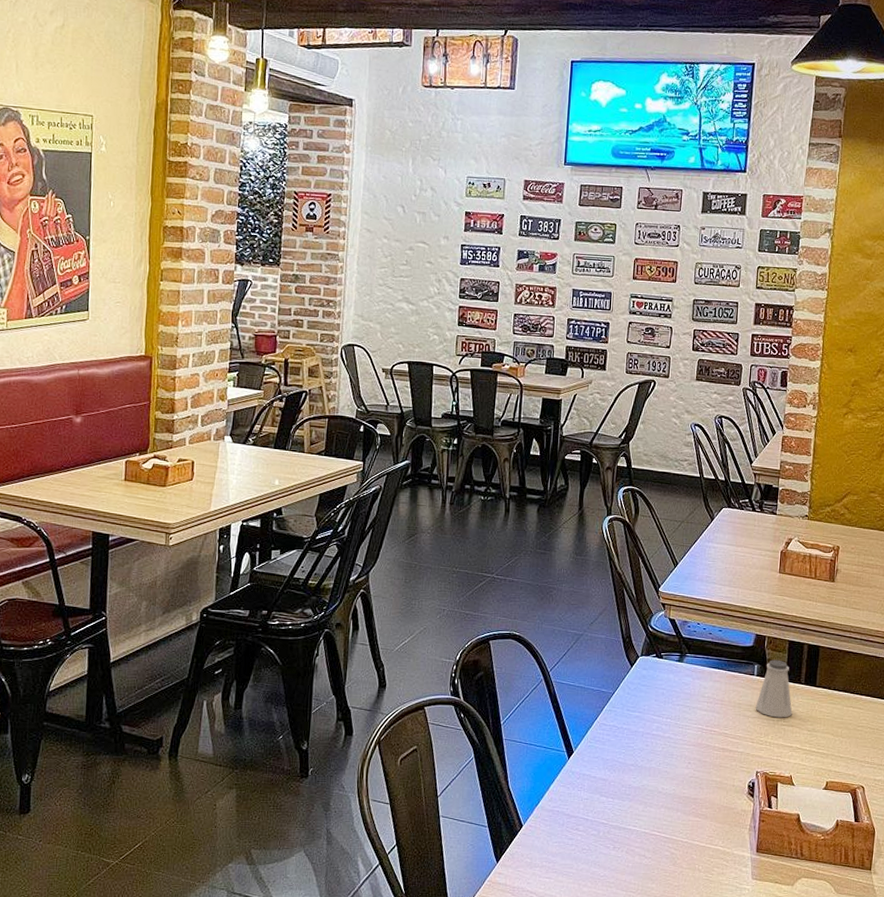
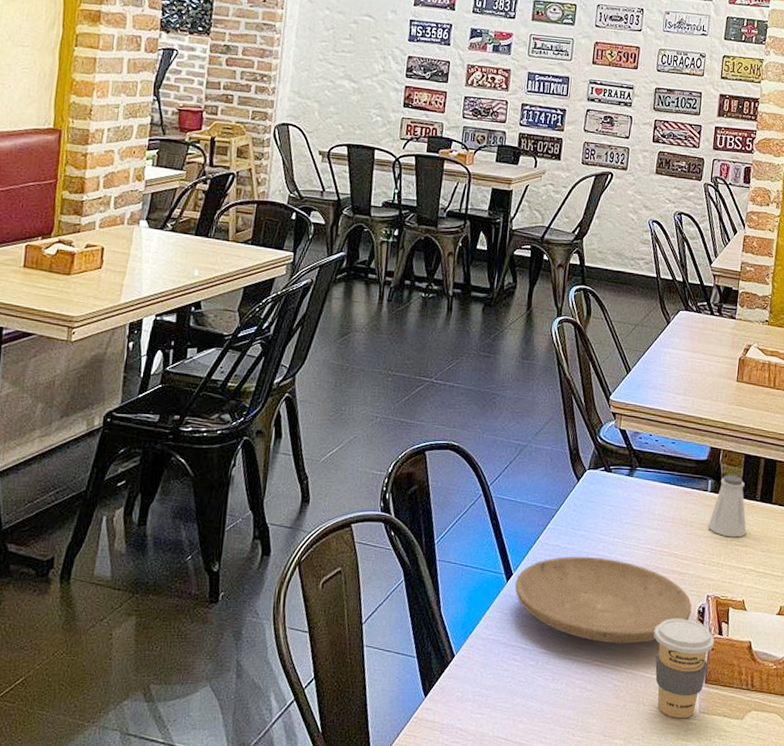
plate: none [575,735,742,816] -> present [514,556,692,644]
coffee cup: none [707,793,765,885] -> present [654,619,715,719]

